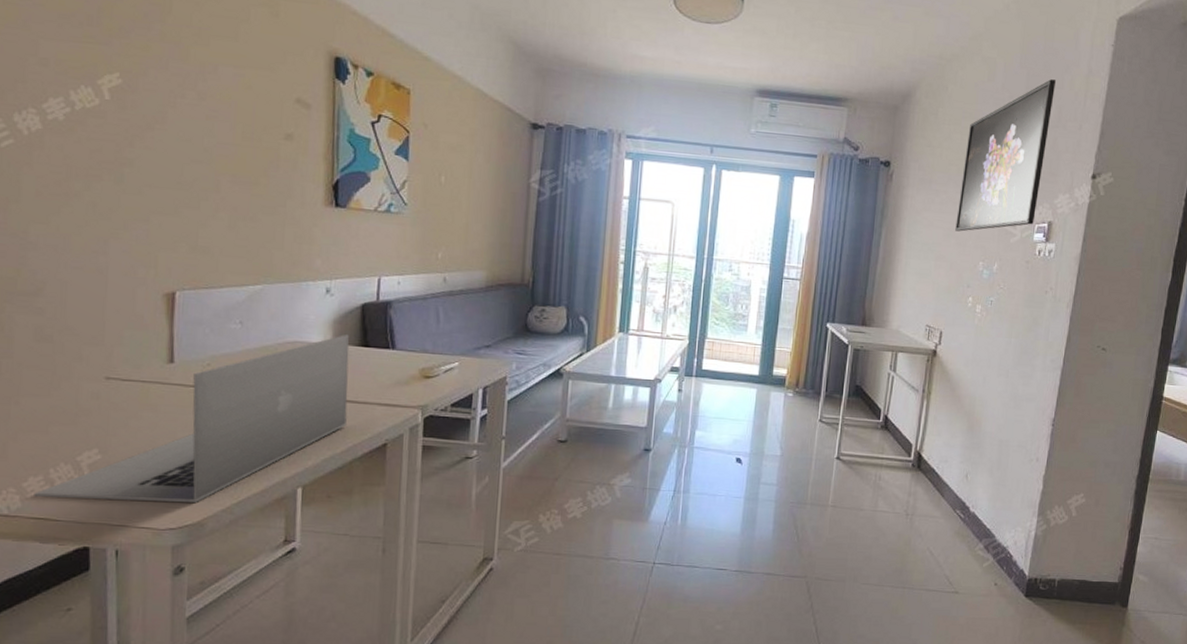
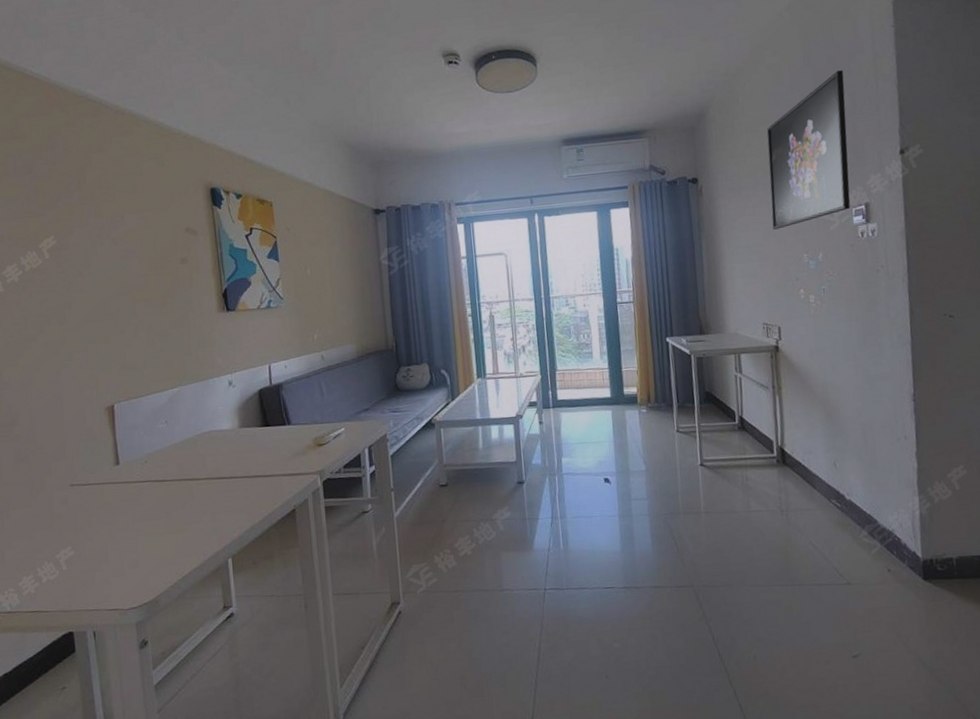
laptop: present [34,335,349,502] -> none [28,418,260,593]

